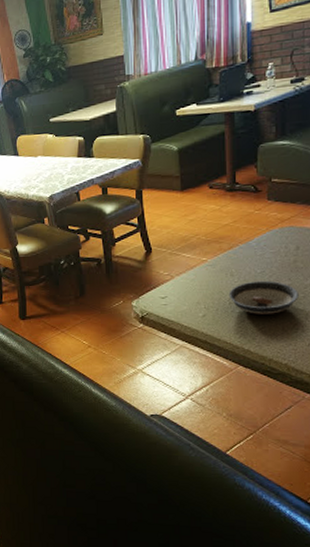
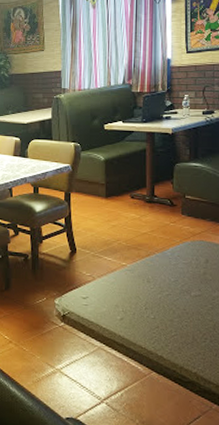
saucer: present [228,280,299,314] -> none [145,289,207,323]

